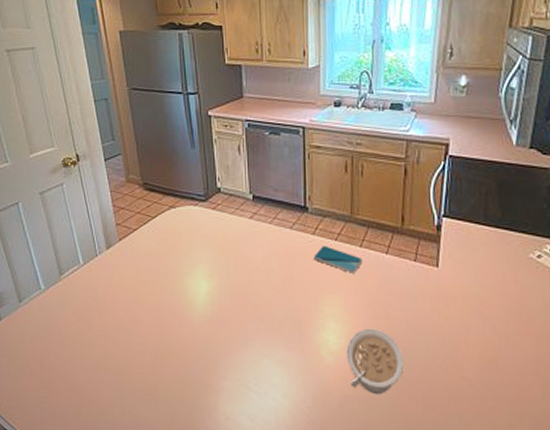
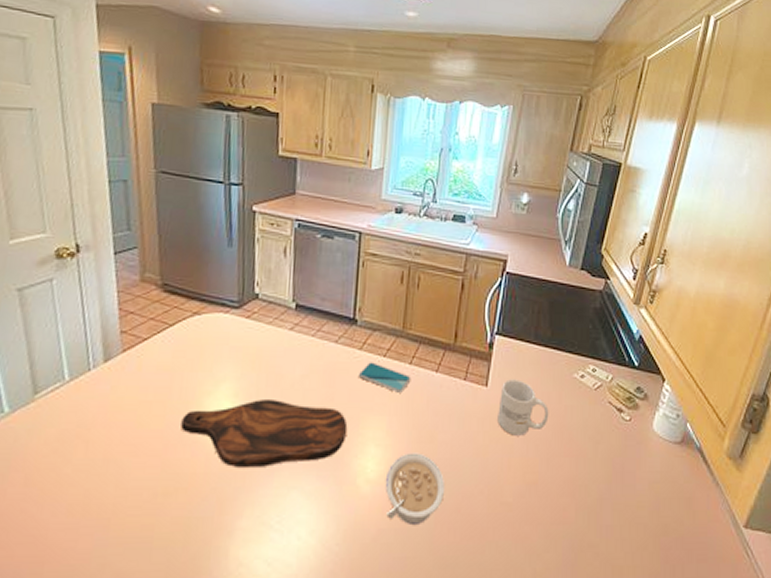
cutting board: none [169,279,308,338] -> present [181,400,348,469]
mug: none [451,260,505,315] -> present [497,379,549,436]

